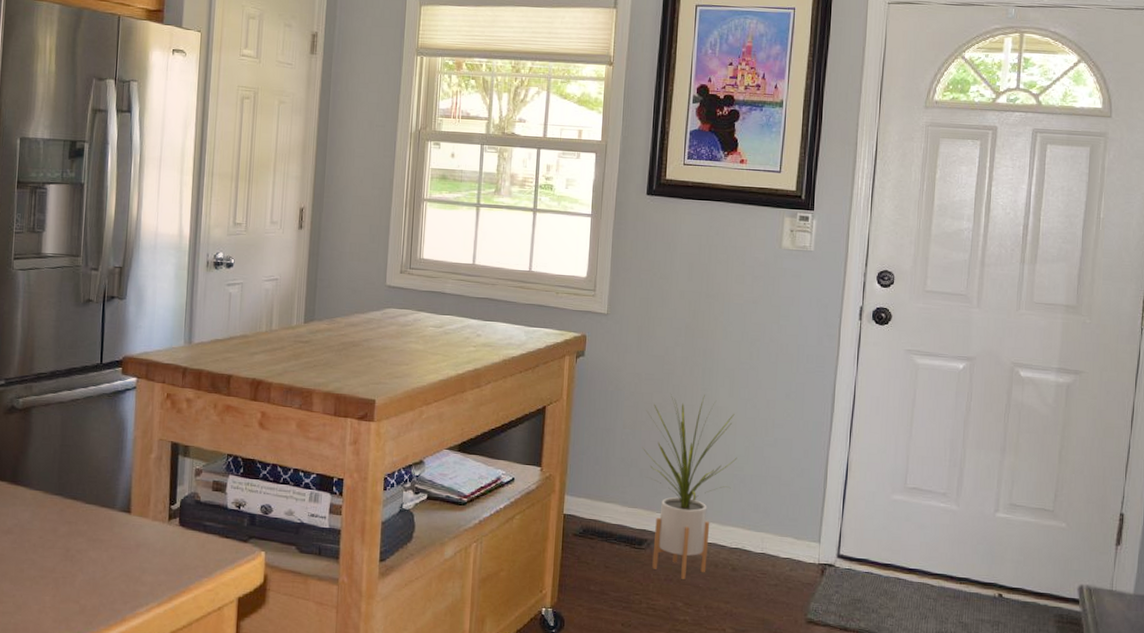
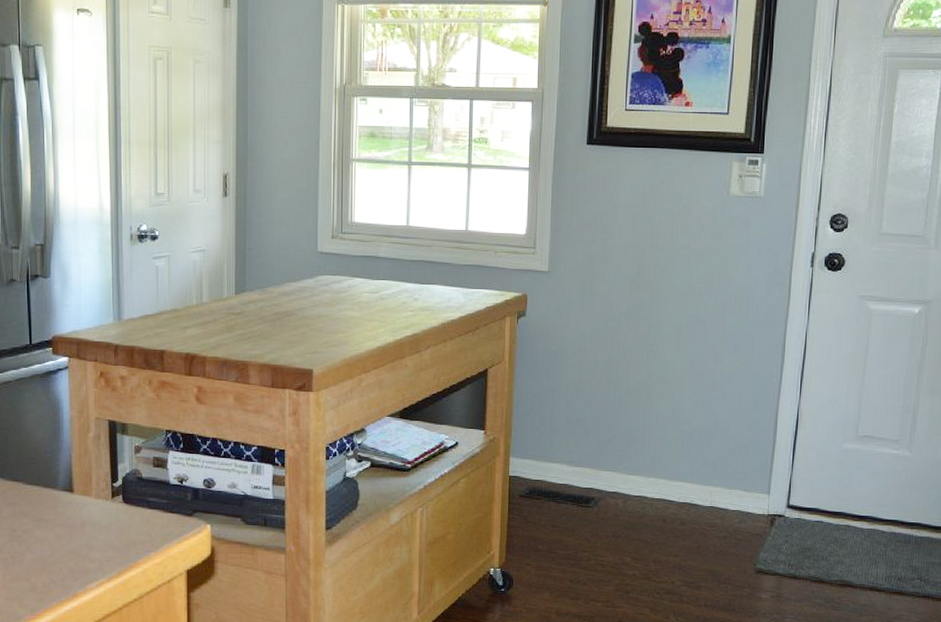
house plant: present [642,394,737,579] -> none [587,350,685,535]

